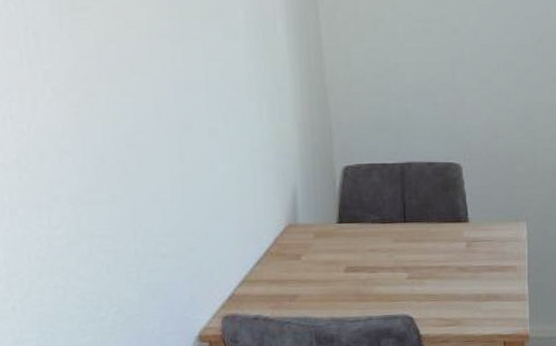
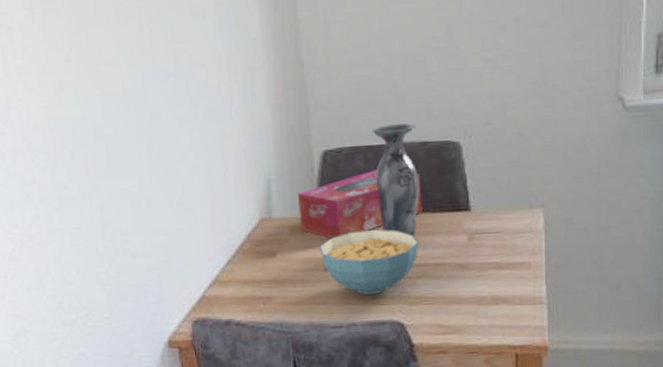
tissue box: none [320,185,429,244] -> present [297,170,422,239]
cereal bowl: none [340,236,426,293] -> present [320,229,418,295]
vase: none [387,146,427,244] -> present [373,123,419,238]

